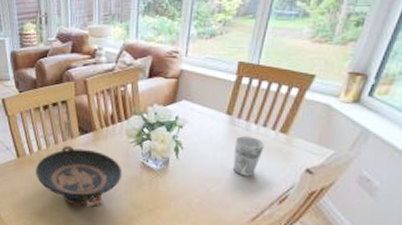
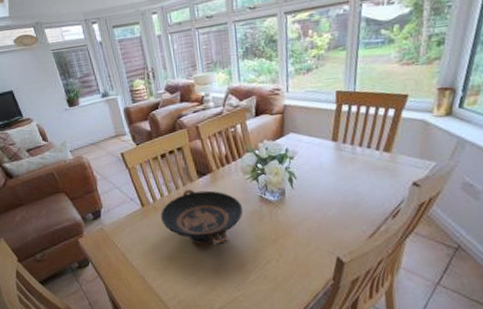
cup: present [233,136,266,177] -> none [343,159,372,197]

